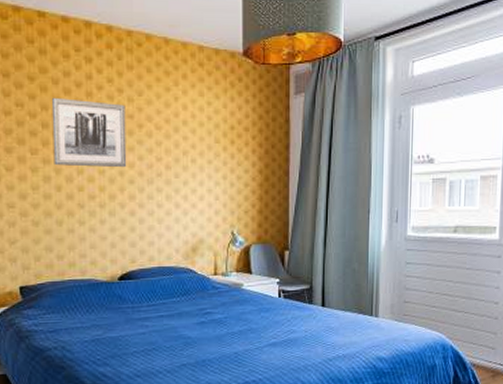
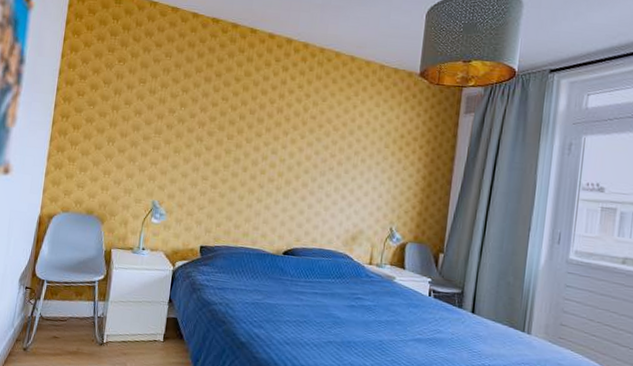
wall art: present [51,97,127,168] -> none [244,95,310,159]

